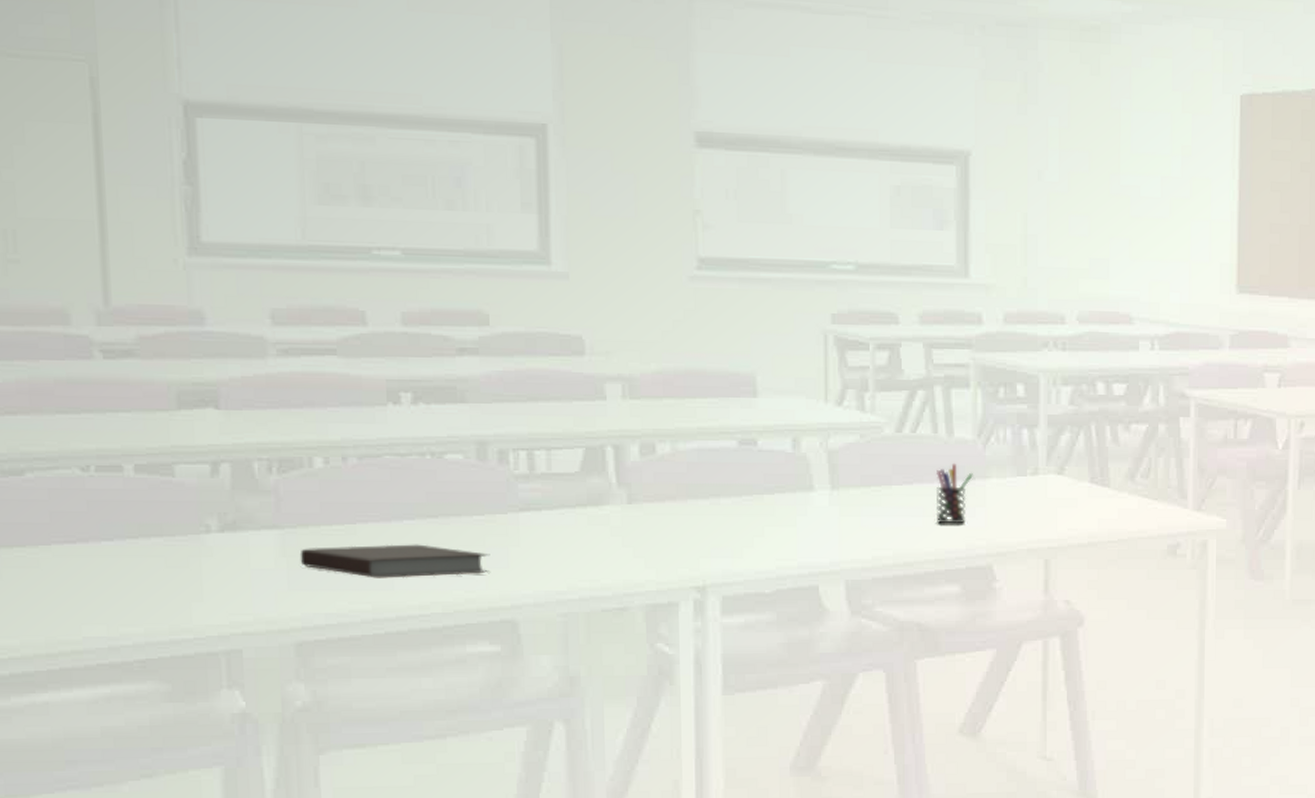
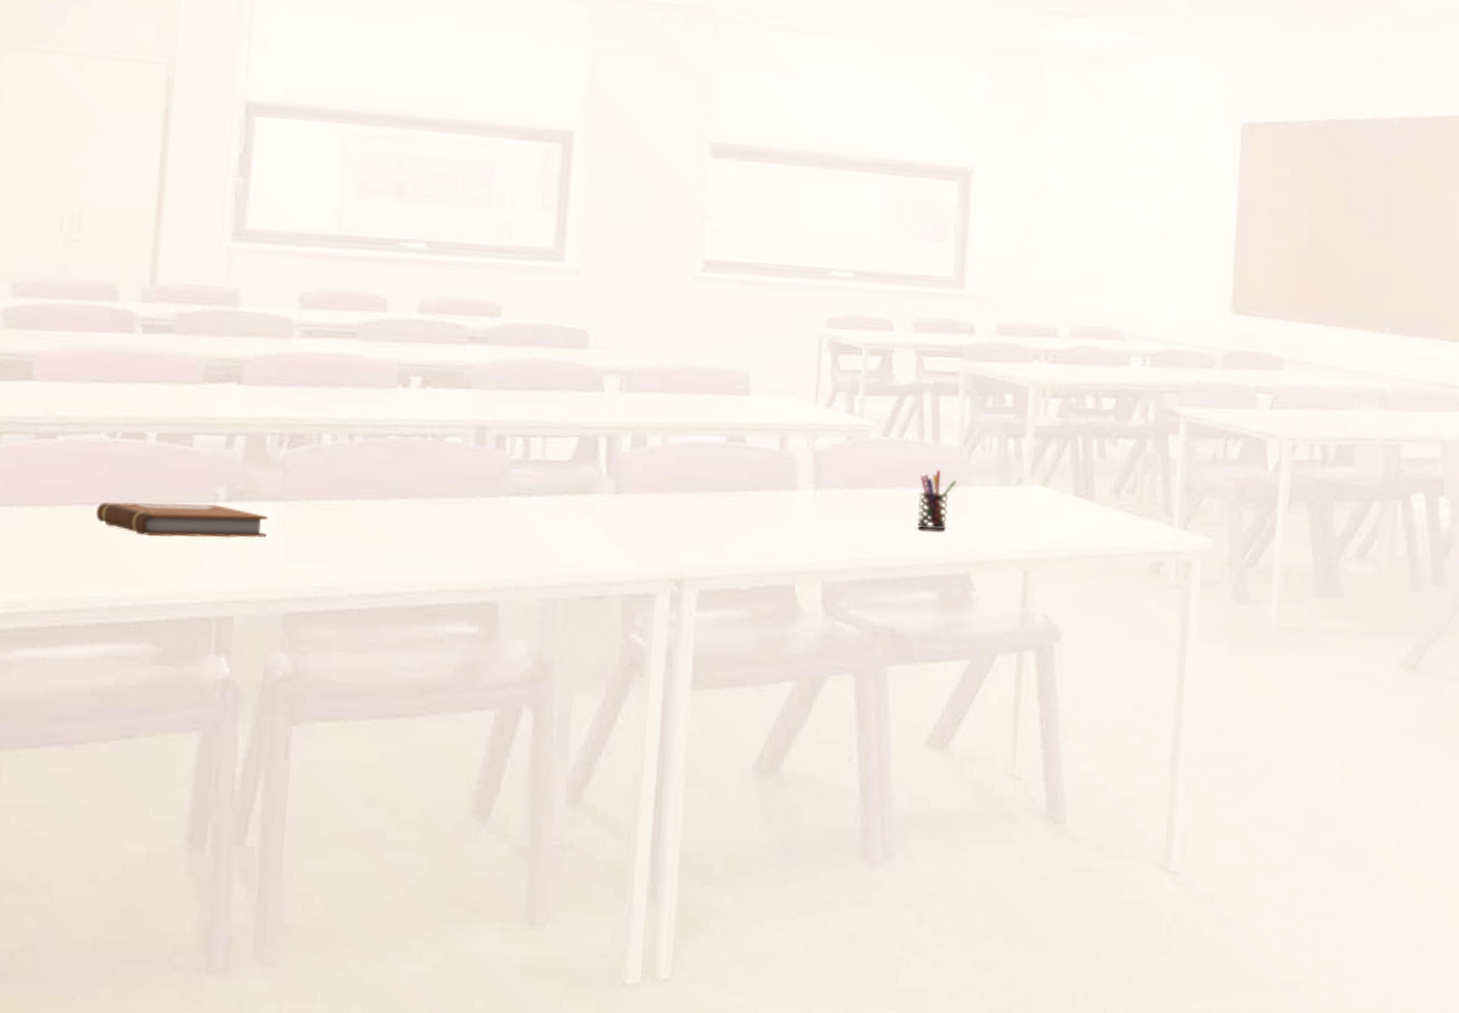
notebook: none [80,536,267,573] -> present [96,502,268,538]
notebook: present [299,544,491,578] -> none [298,520,478,556]

